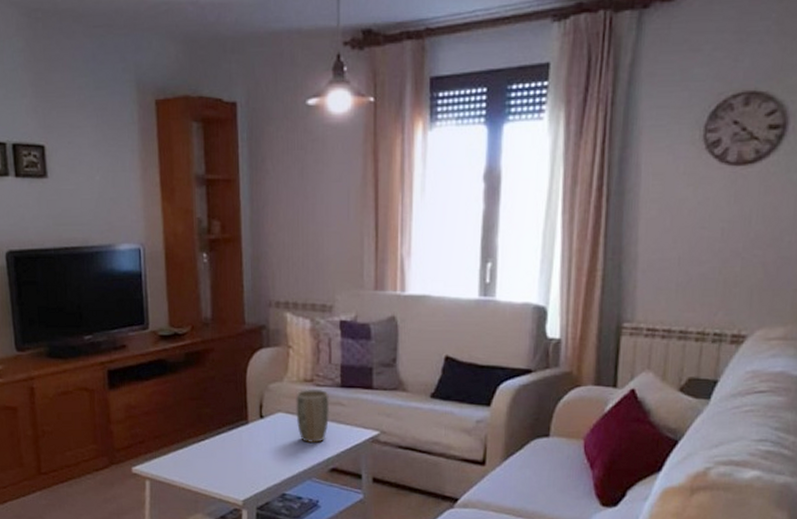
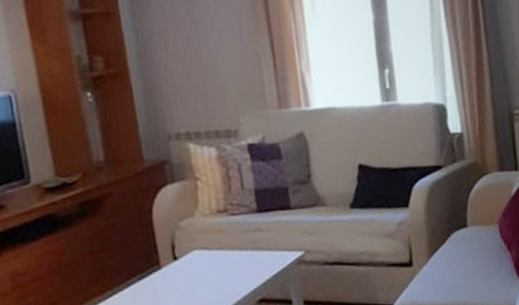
plant pot: present [296,390,330,444] -> none [210,218,250,278]

